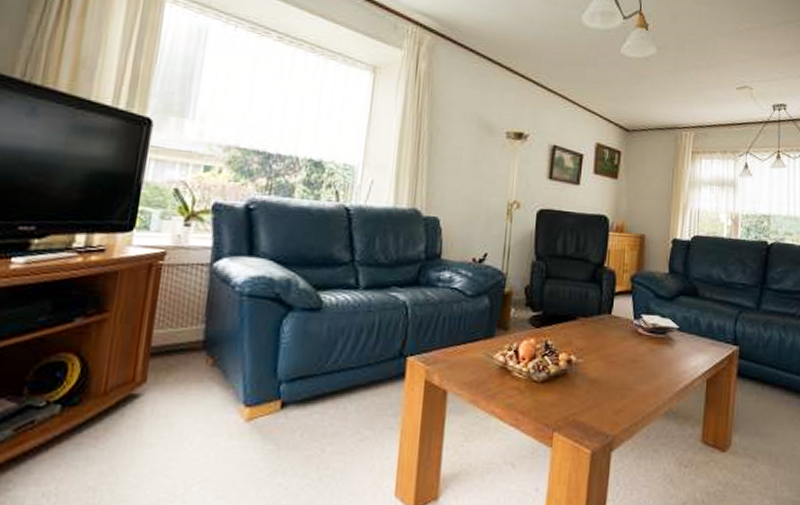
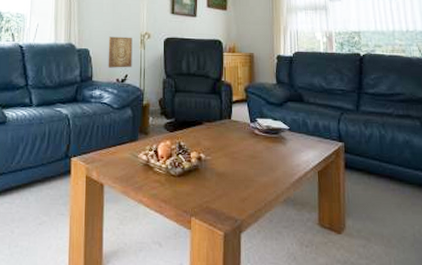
wall art: none [462,203,497,245] -> present [108,36,133,68]

